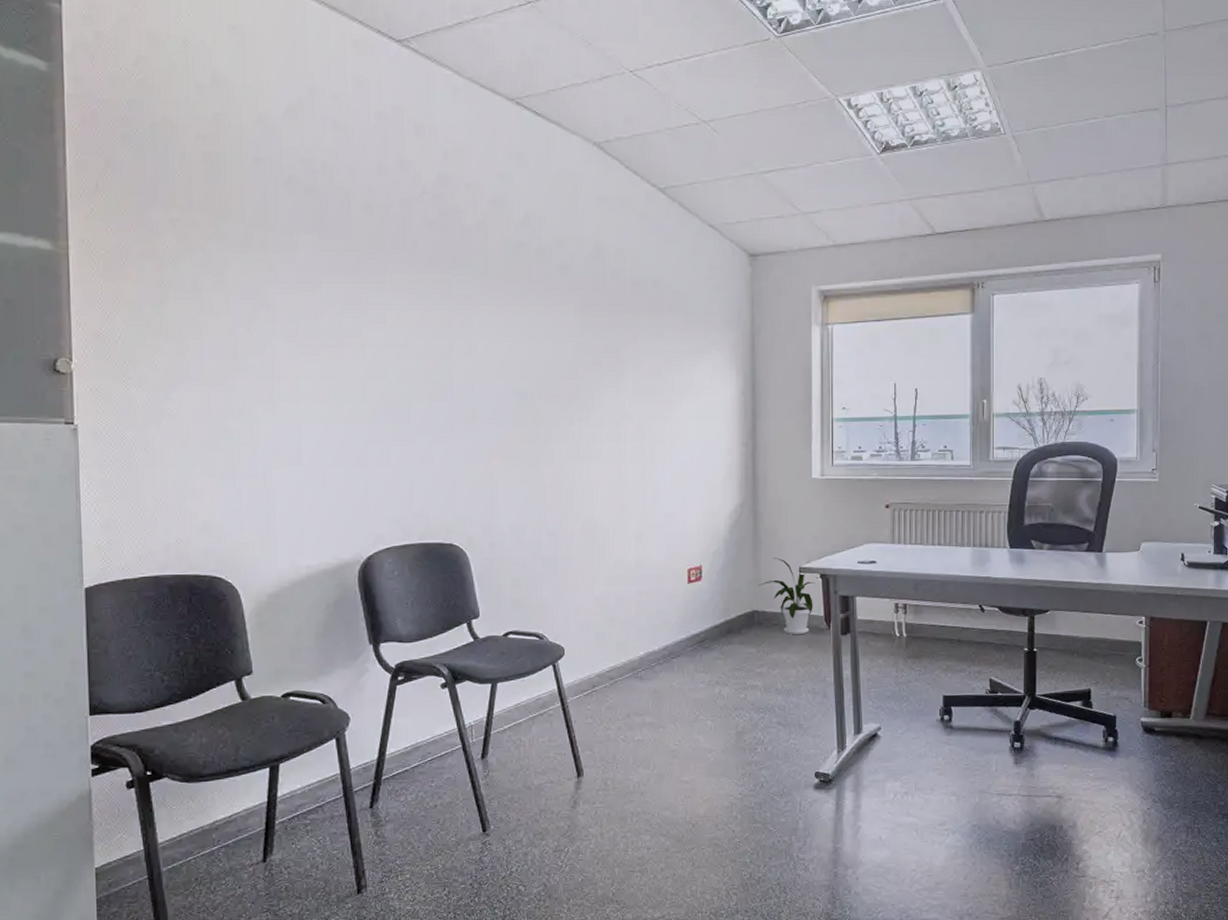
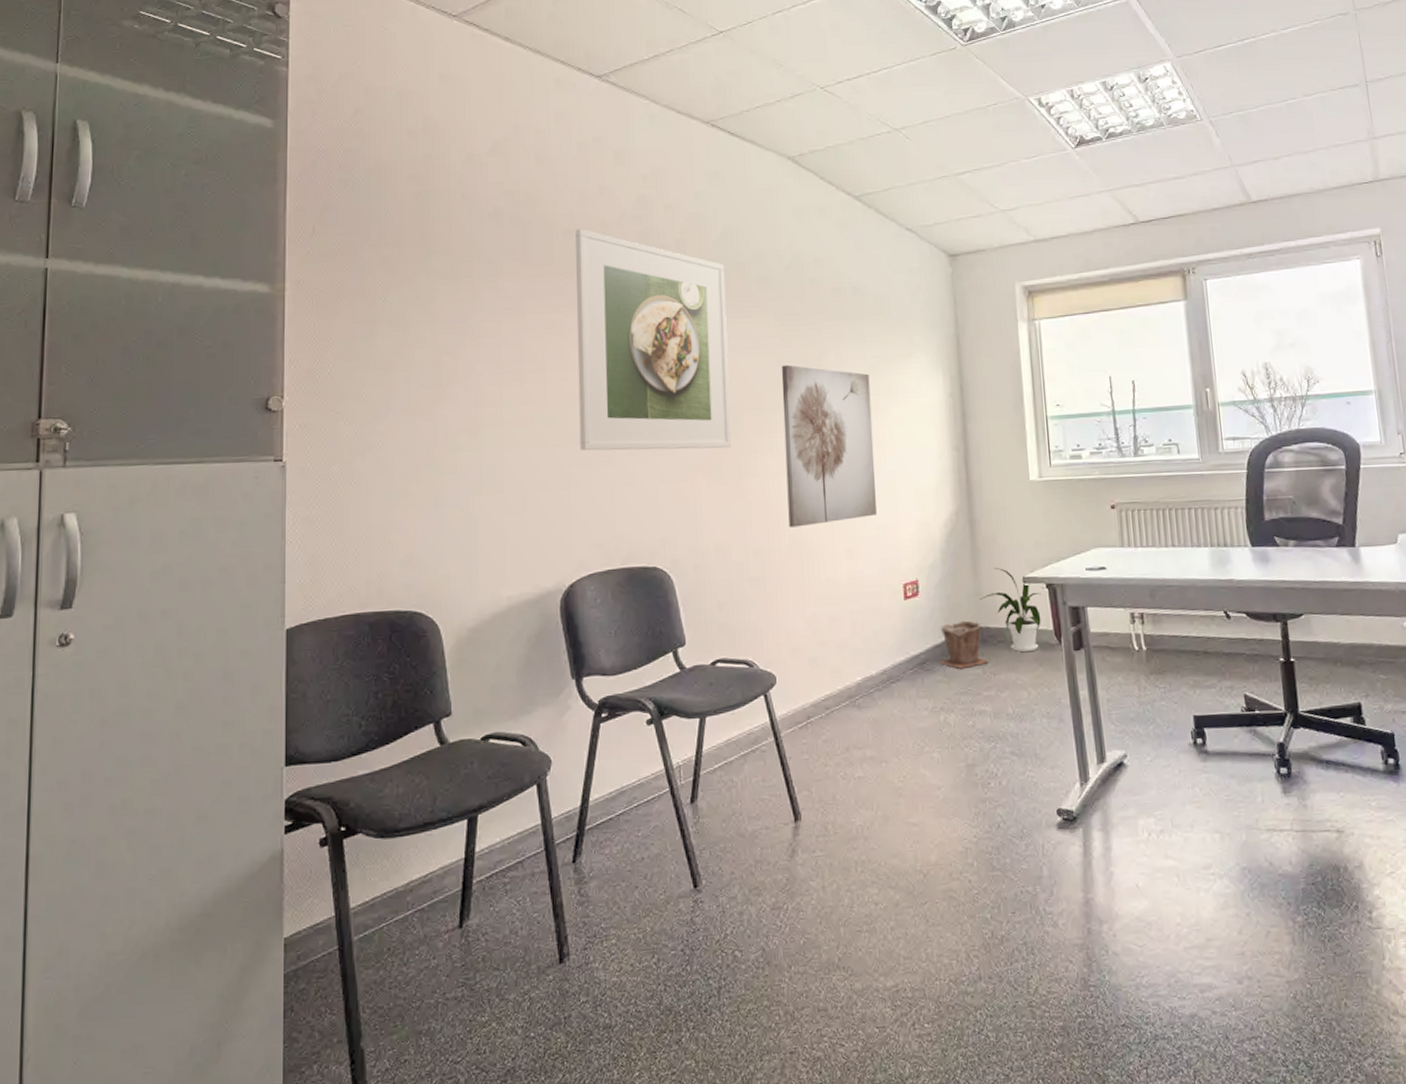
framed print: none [374,203,529,434] -> present [575,228,732,451]
wall art: none [579,355,667,512] -> present [781,364,877,528]
plant pot: none [716,604,763,647] -> present [938,619,989,669]

